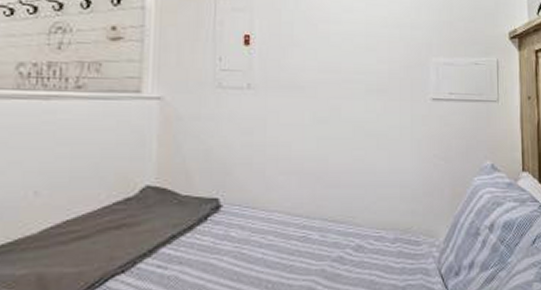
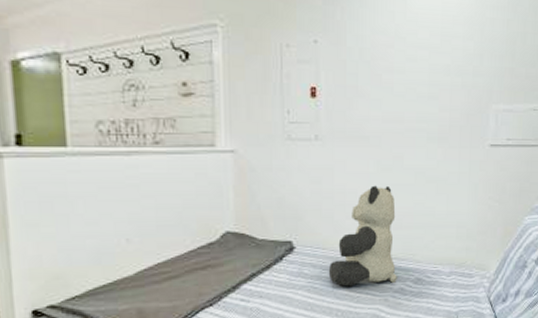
teddy bear: none [258,139,336,253] -> present [328,185,397,287]

